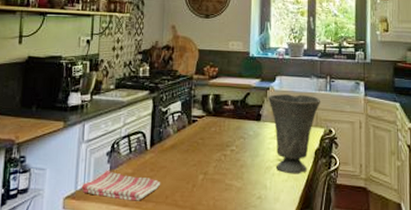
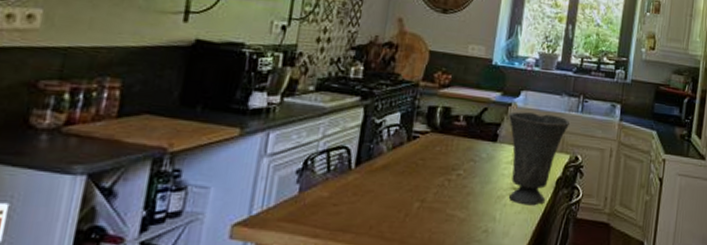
dish towel: present [81,169,160,201] -> none [257,191,364,232]

